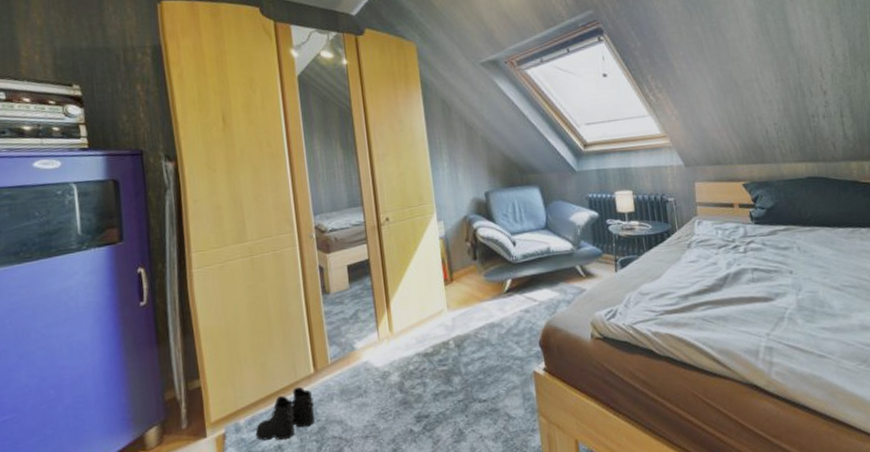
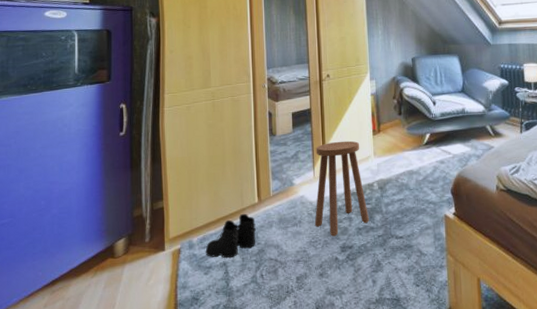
stool: none [378,293,446,406] -> present [314,141,369,237]

